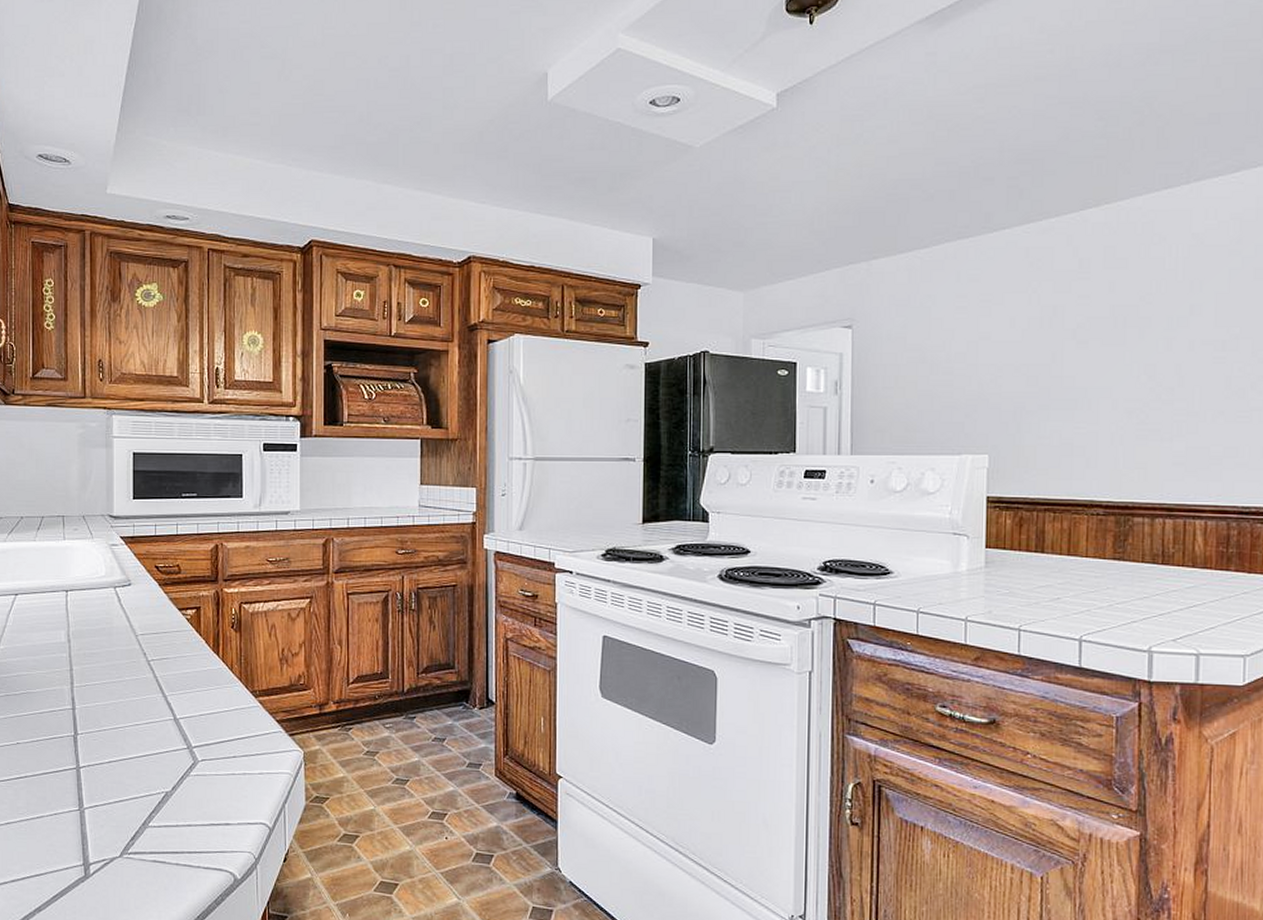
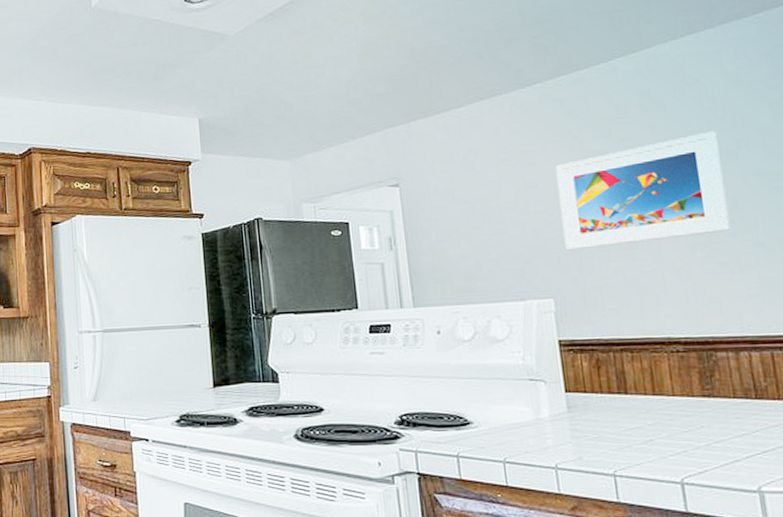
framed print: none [1007,294,1172,407] -> present [554,131,730,251]

